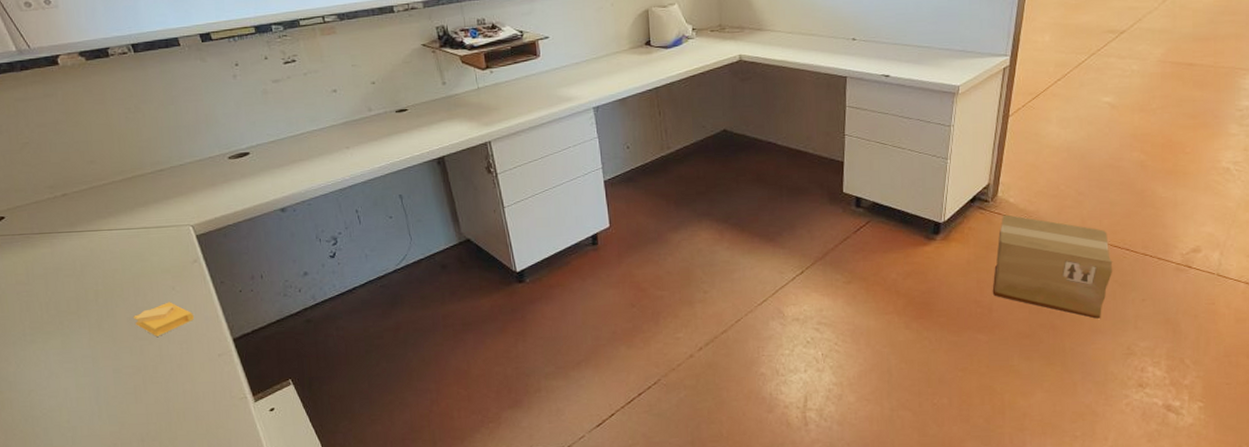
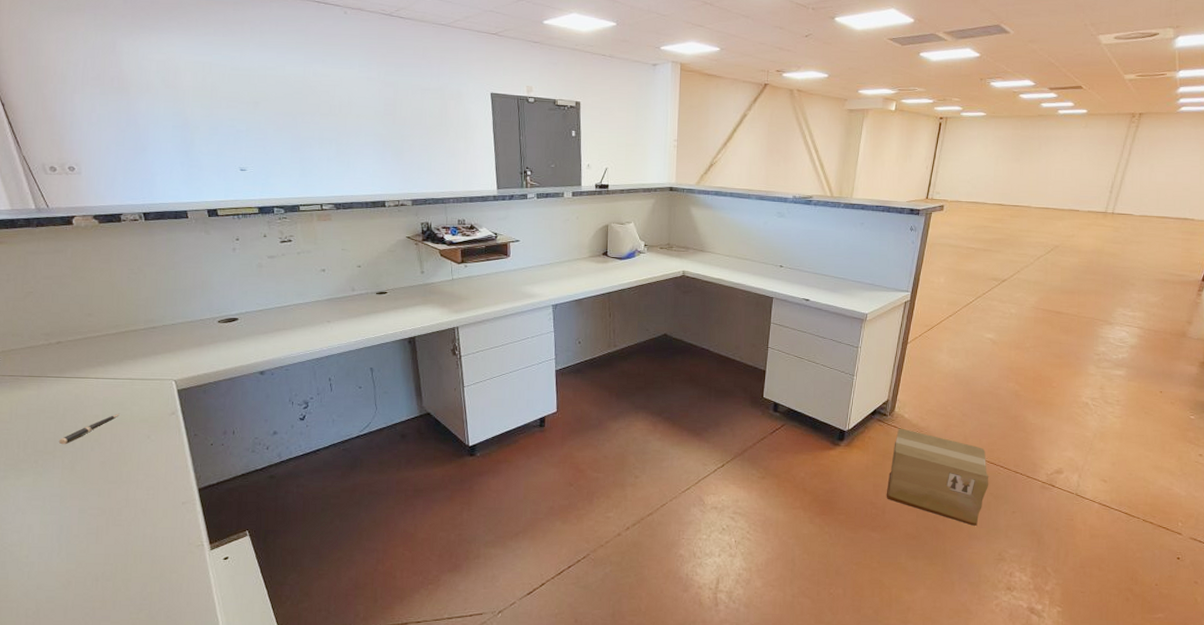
pen: none [82,265,140,303] -> present [59,413,120,445]
sticky notes: present [132,302,194,337] -> none [105,449,164,481]

